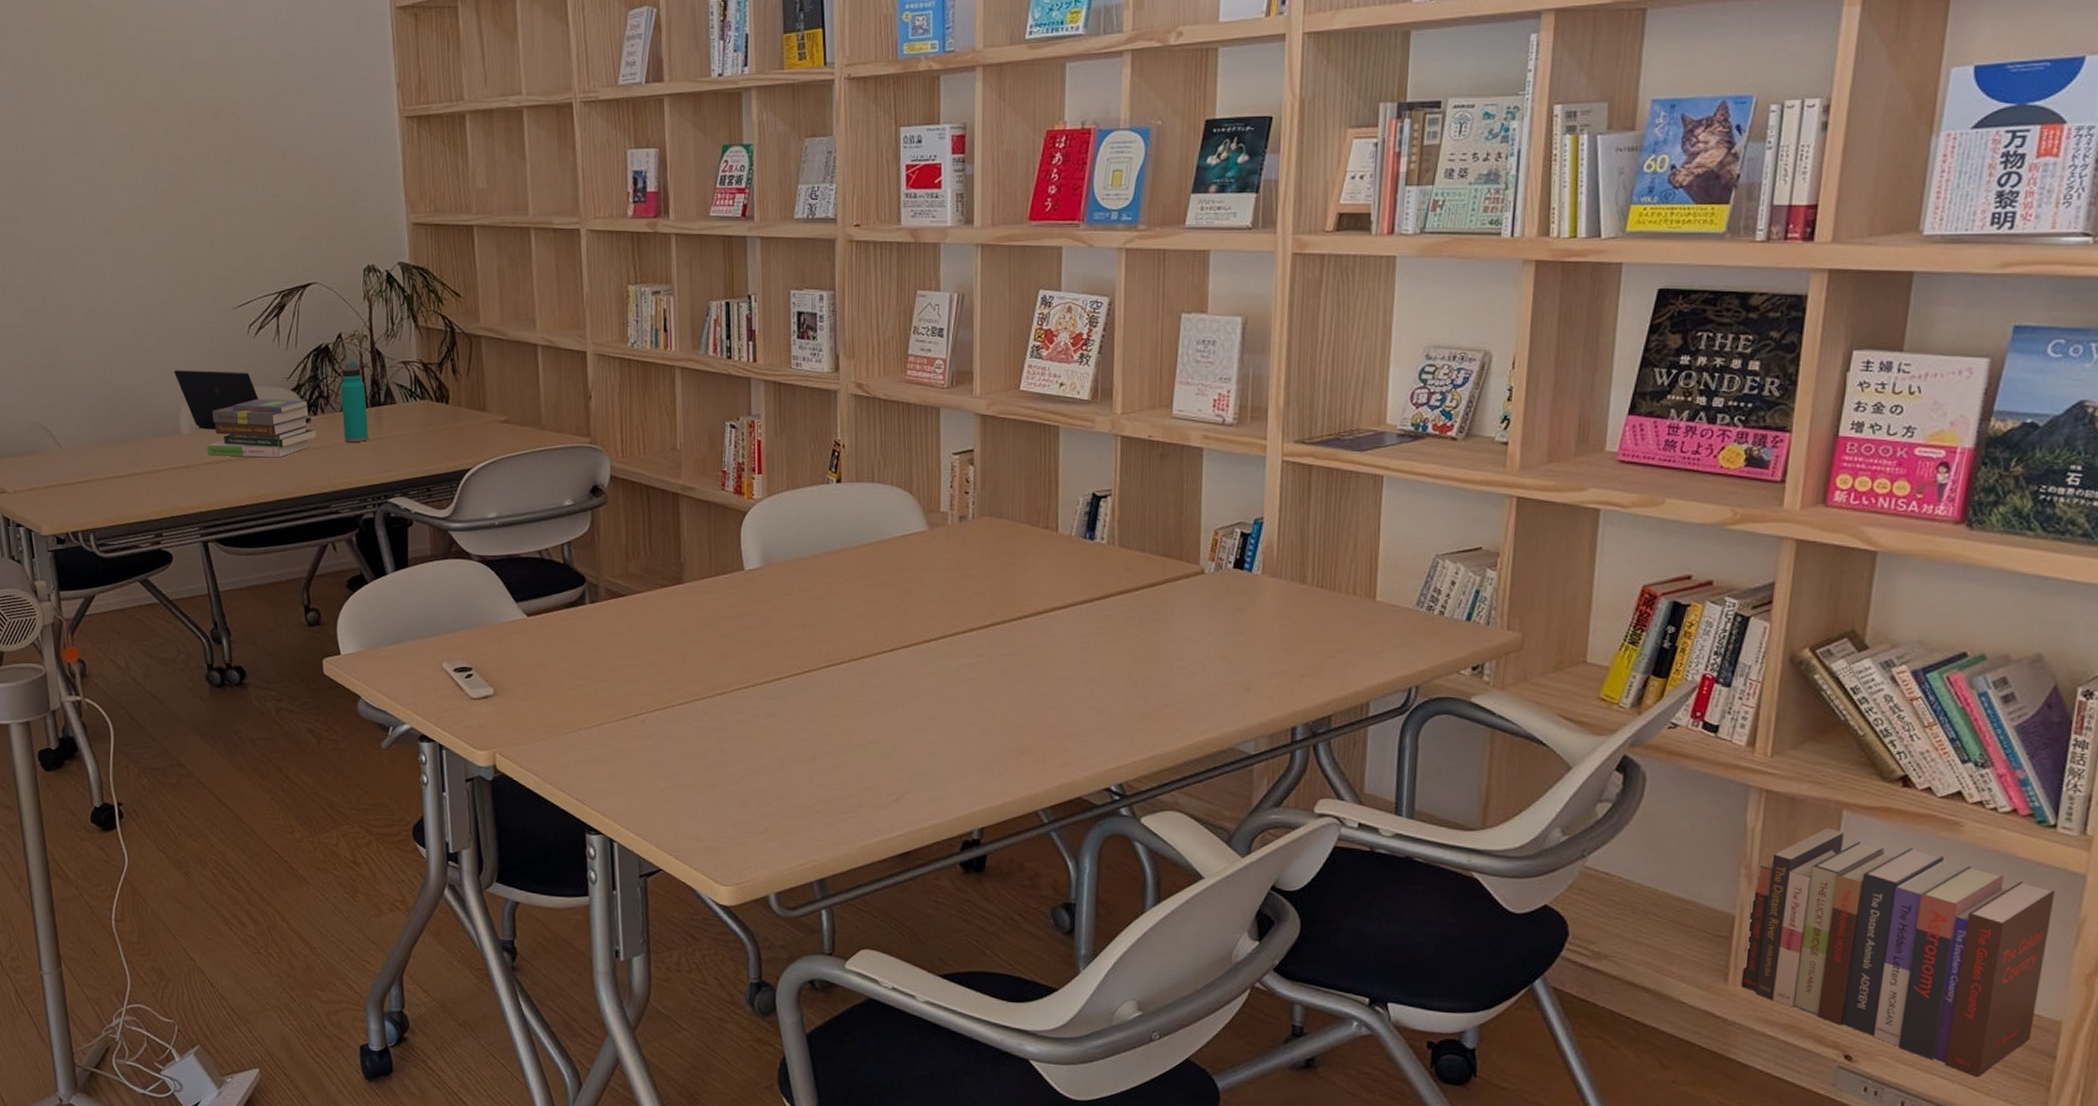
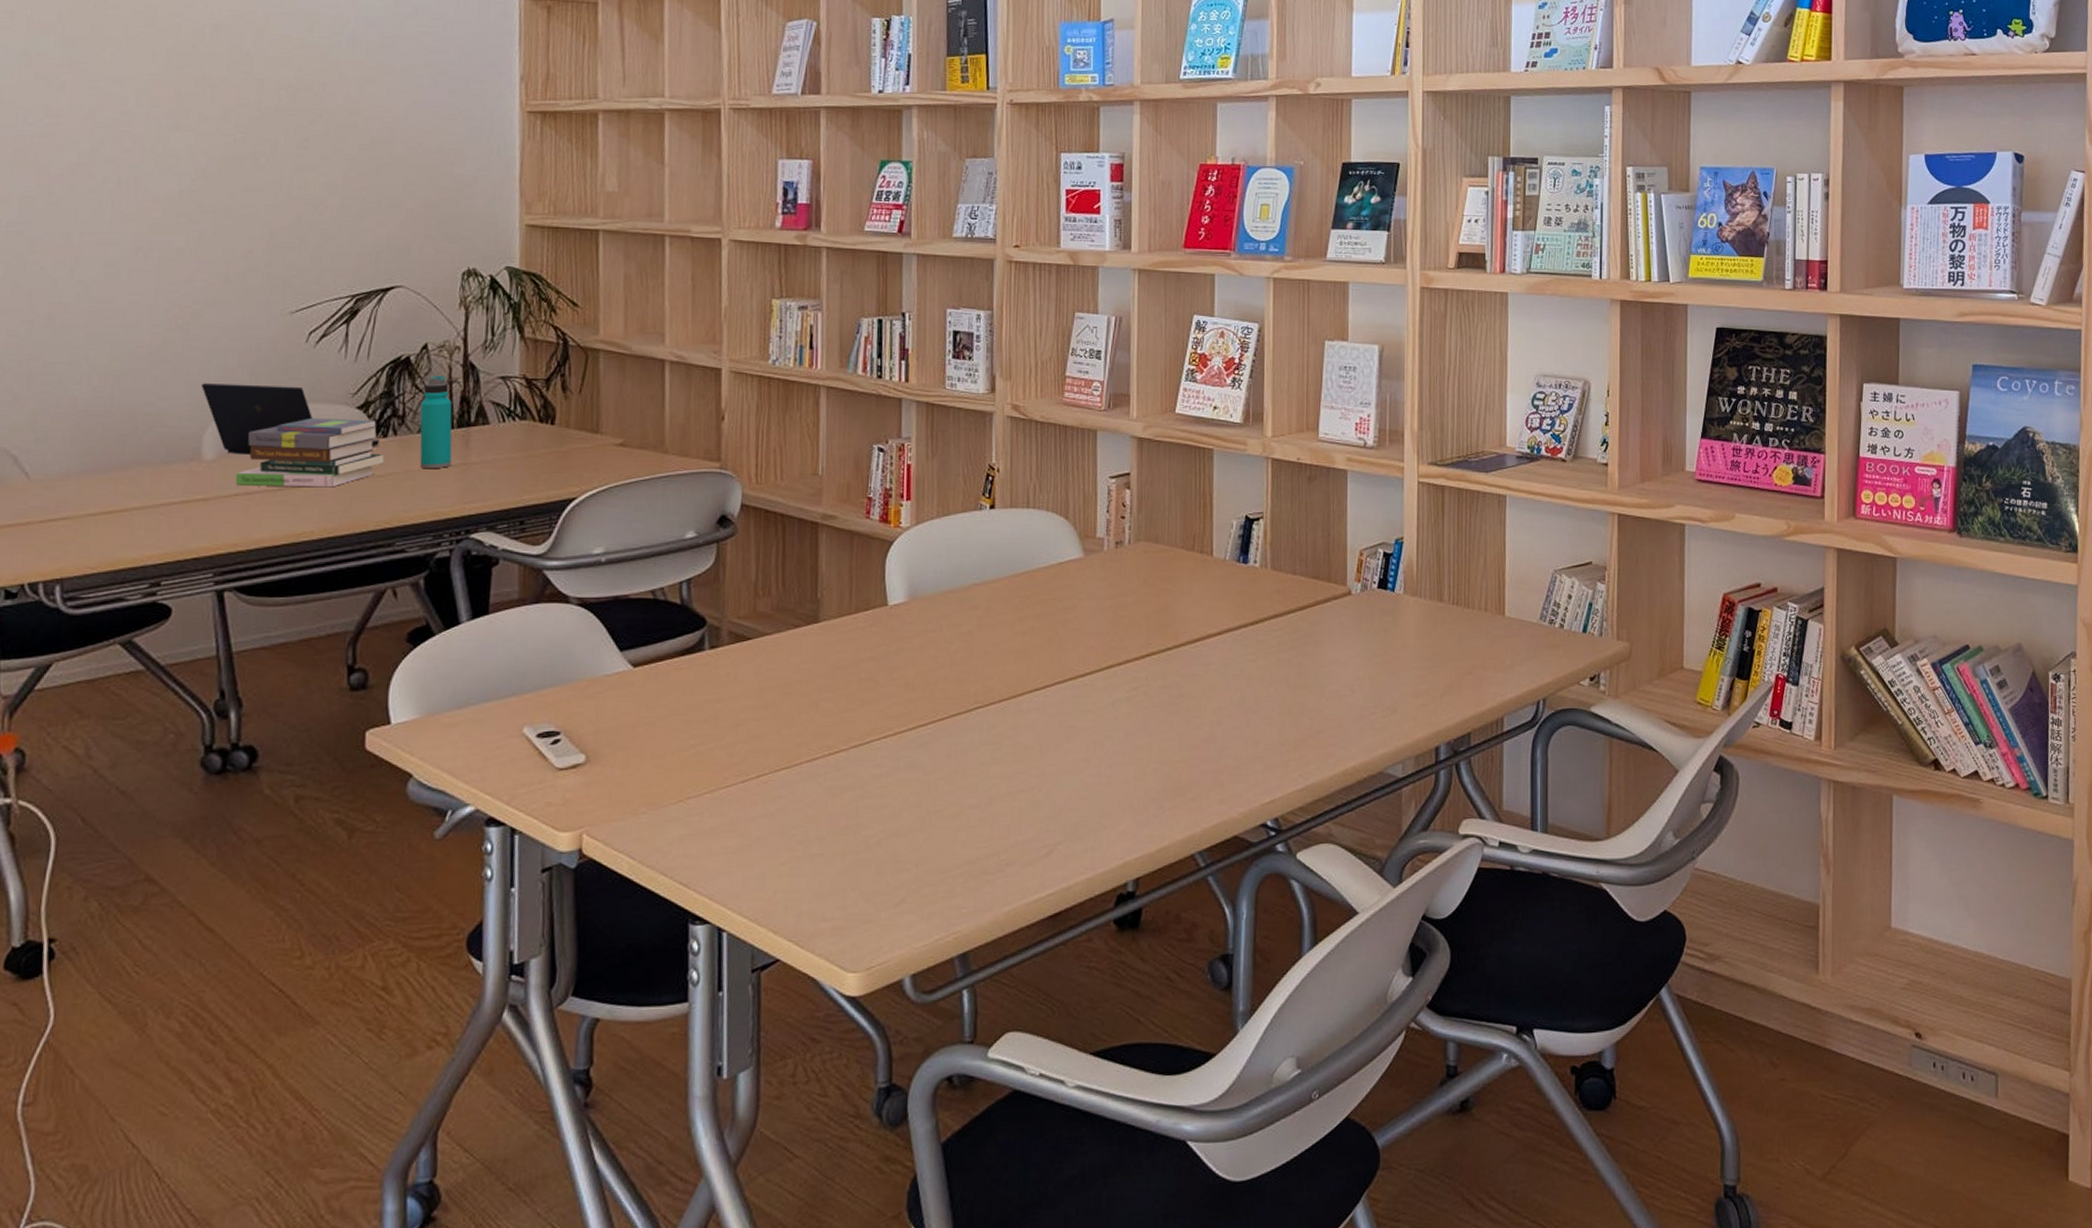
books: present [1741,828,2055,1077] -> none [1829,813,2054,1041]

